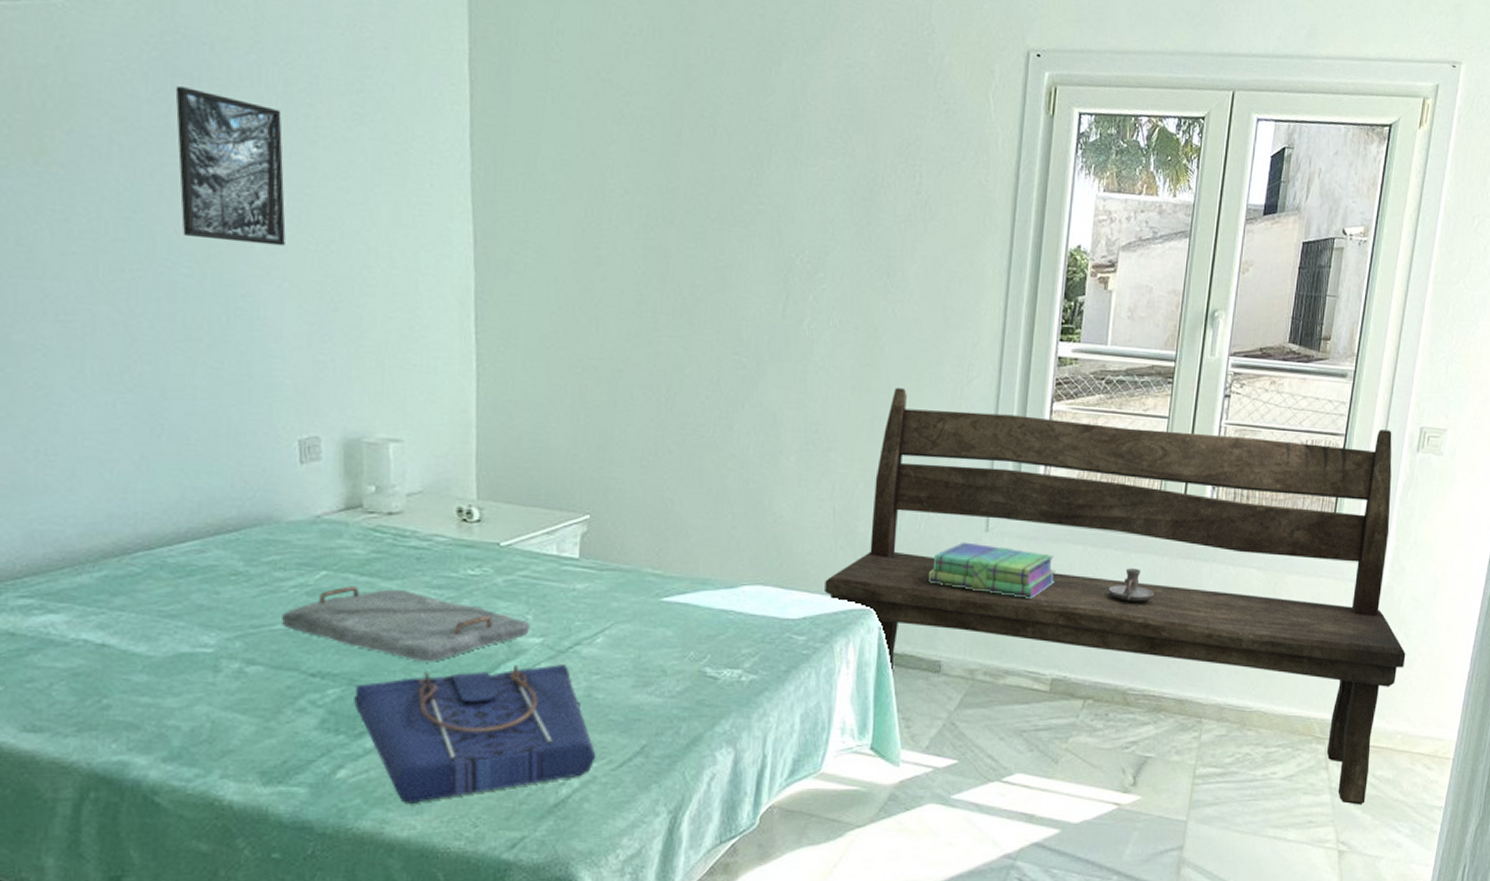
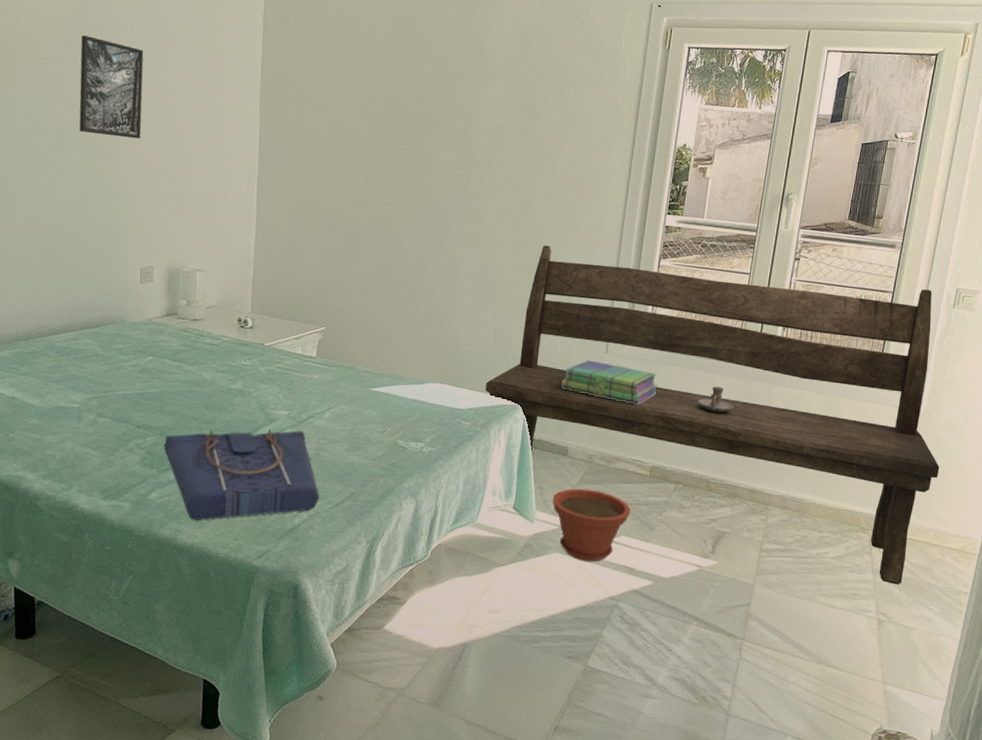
serving tray: present [282,586,530,662] -> none [122,367,281,423]
plant pot: none [922,715,1027,812] -> present [552,488,631,562]

